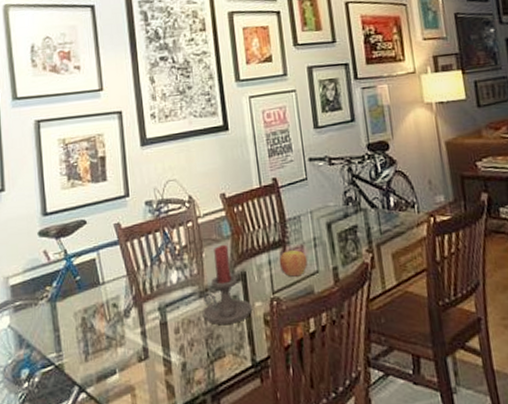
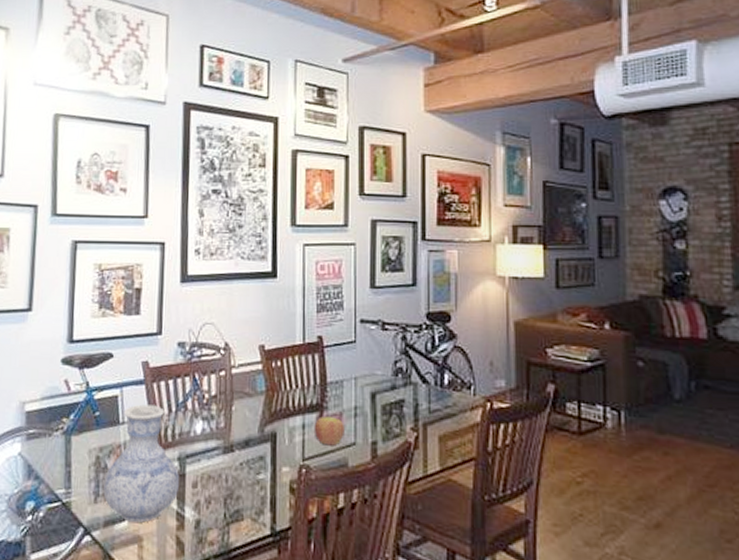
vase: none [92,262,163,374] -> present [103,404,180,523]
candle holder: present [202,244,252,324] -> none [224,399,278,486]

